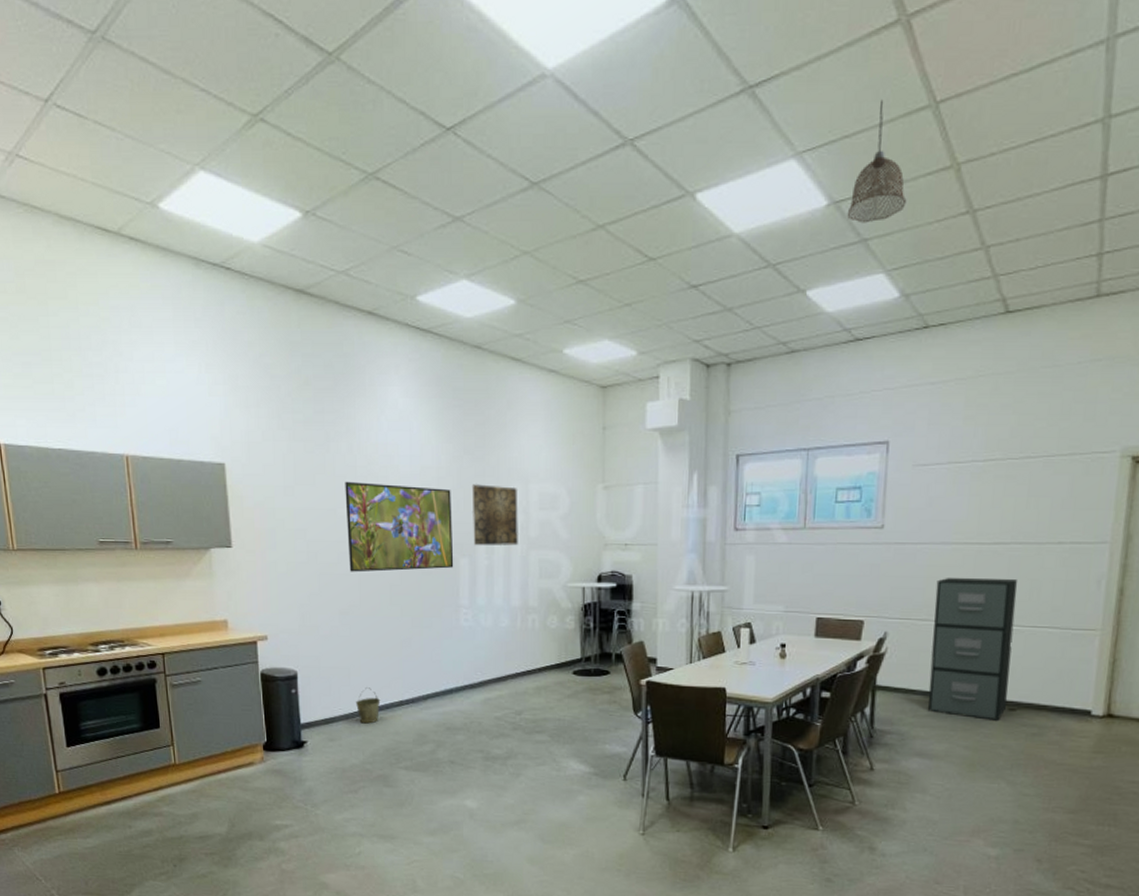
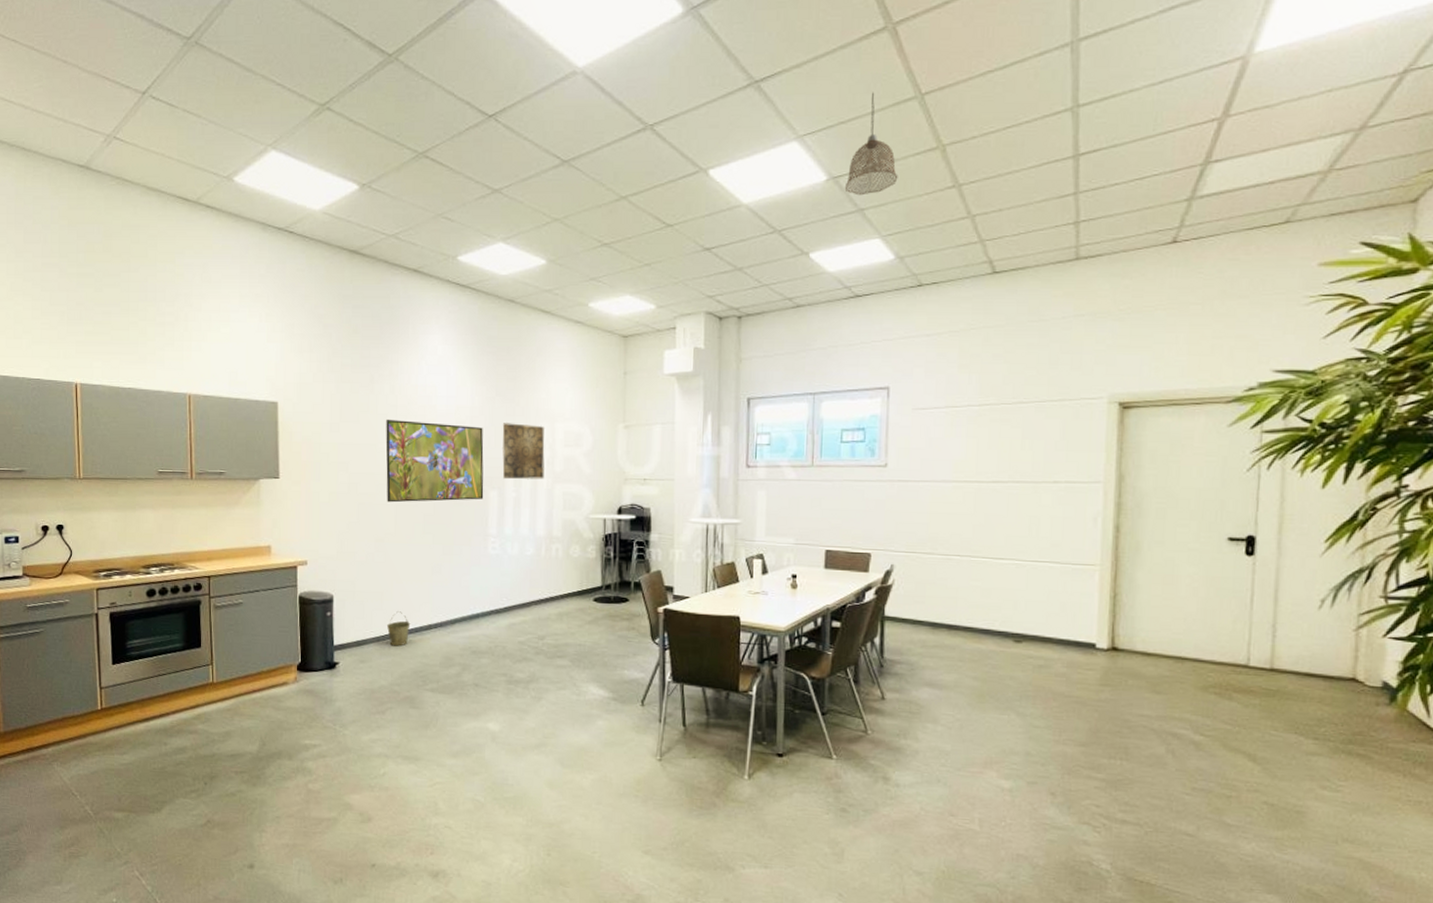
filing cabinet: present [927,578,1017,720] -> none [935,514,1017,652]

